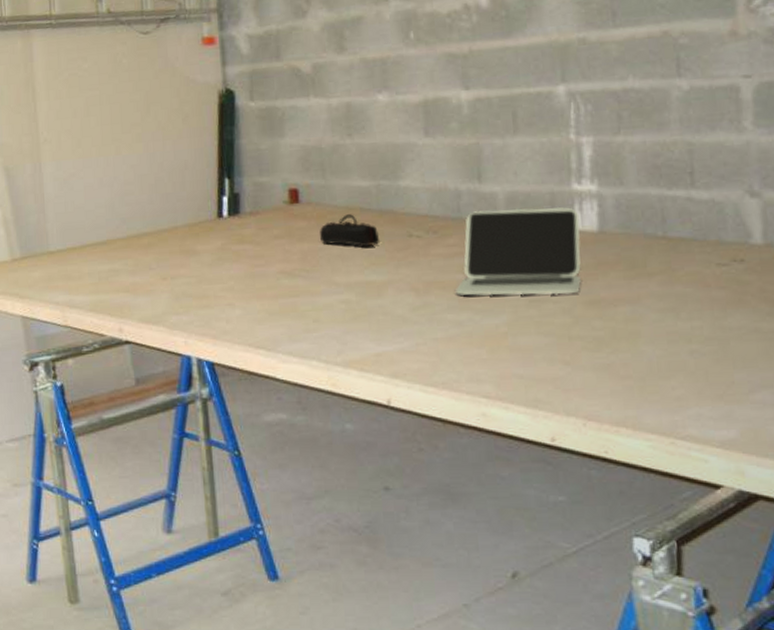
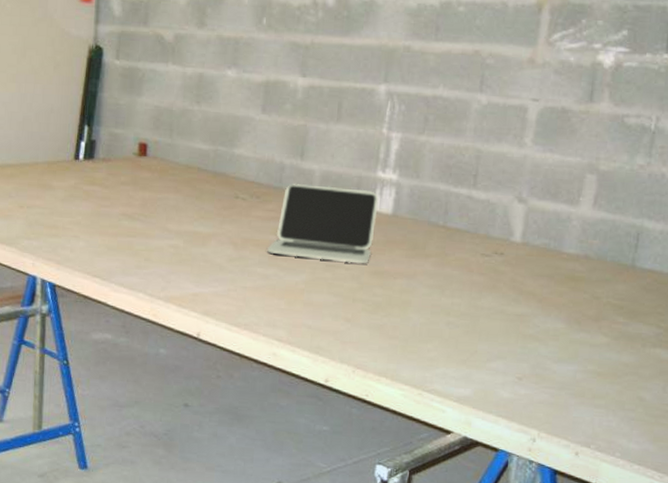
pencil case: present [320,214,380,247] -> none [160,172,211,202]

